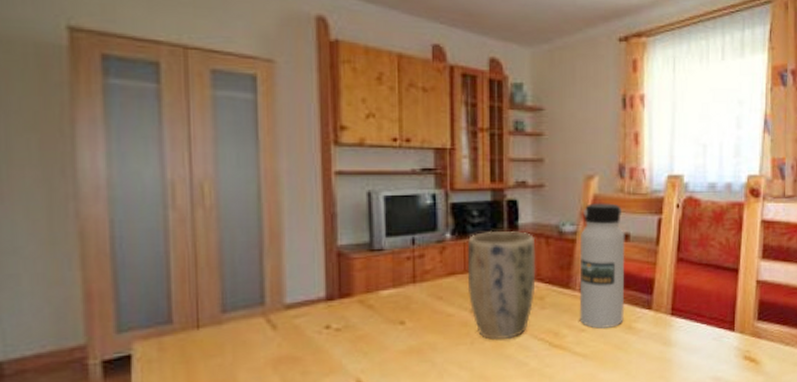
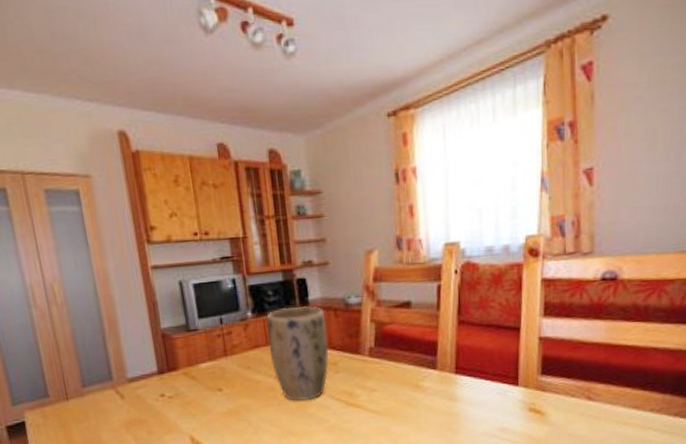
water bottle: present [579,202,625,329] -> none [365,274,411,388]

